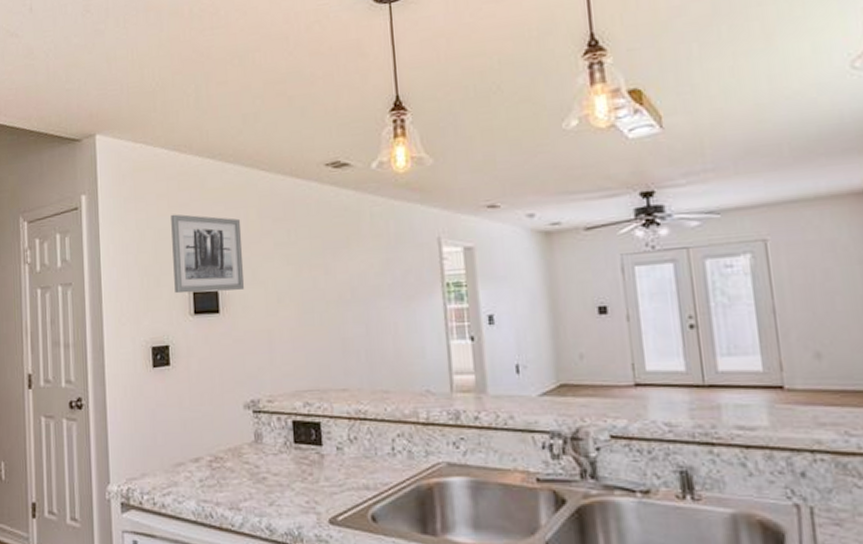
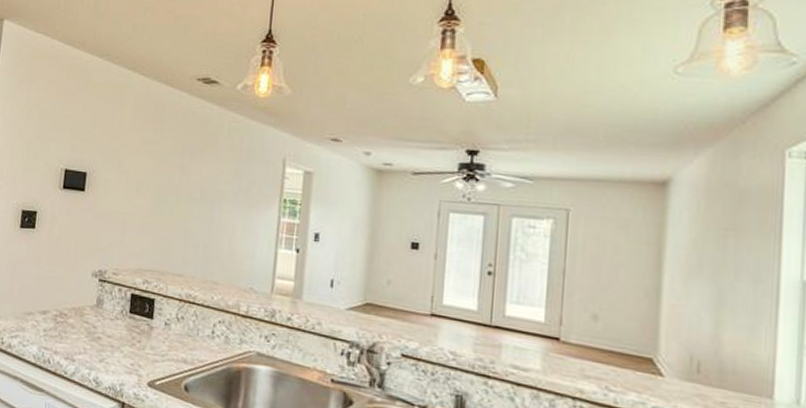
wall art: present [171,214,245,294] -> none [50,99,116,174]

